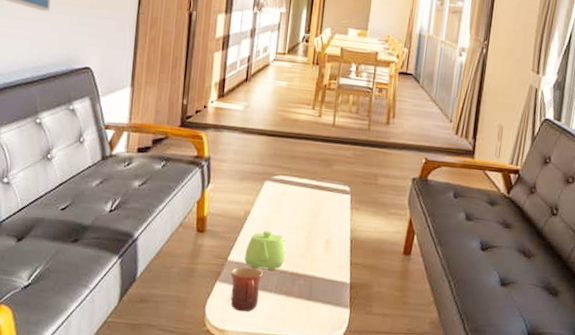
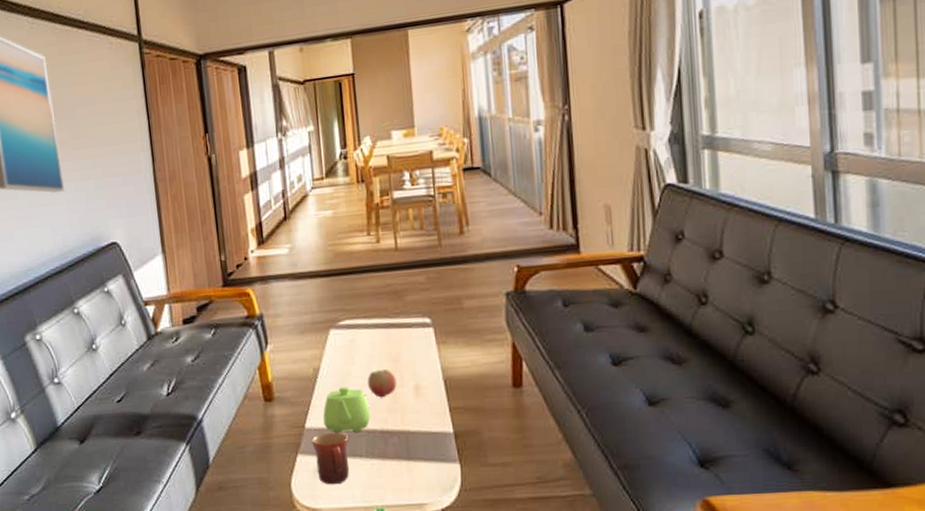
fruit: none [288,222,312,245] -> present [368,369,397,398]

